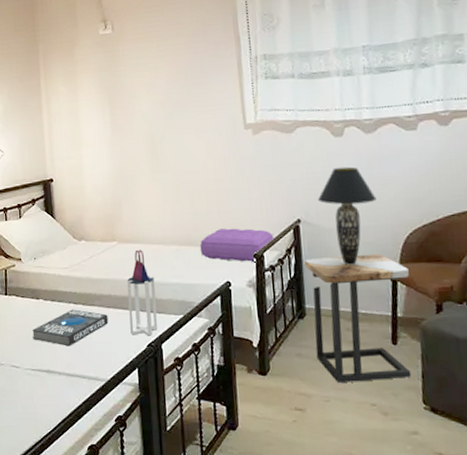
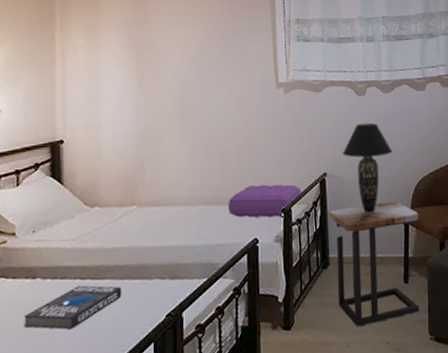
tote bag: present [127,249,158,336] -> none [146,212,179,307]

